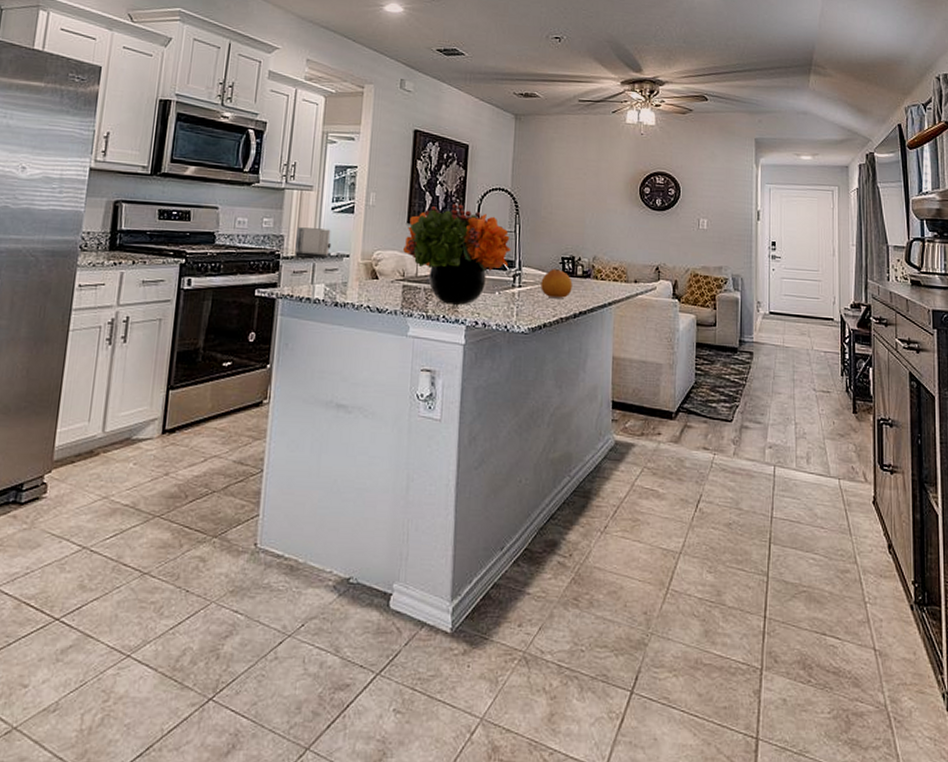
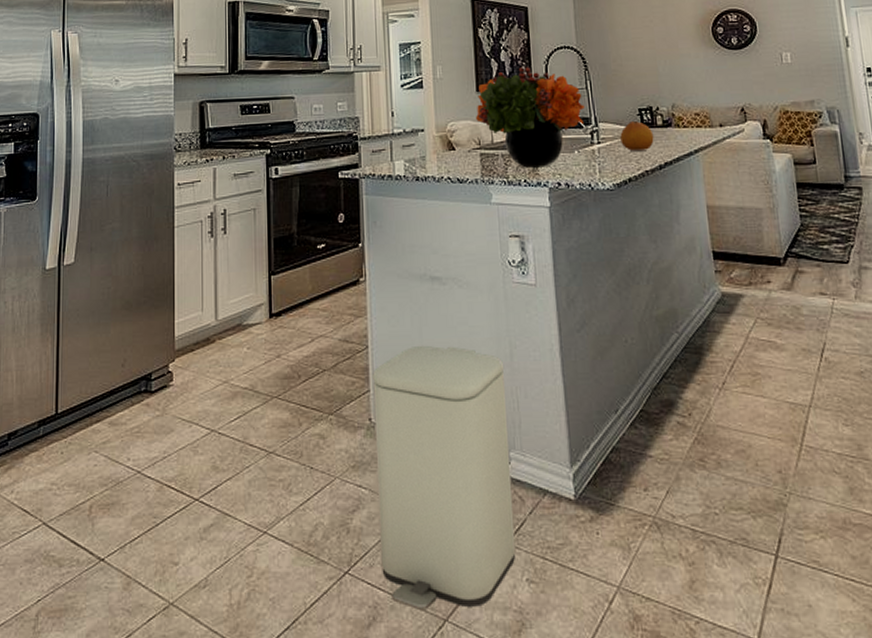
pedal bin: none [247,472,399,738] -> present [373,345,516,610]
toaster: present [295,227,332,259] -> none [370,106,405,137]

